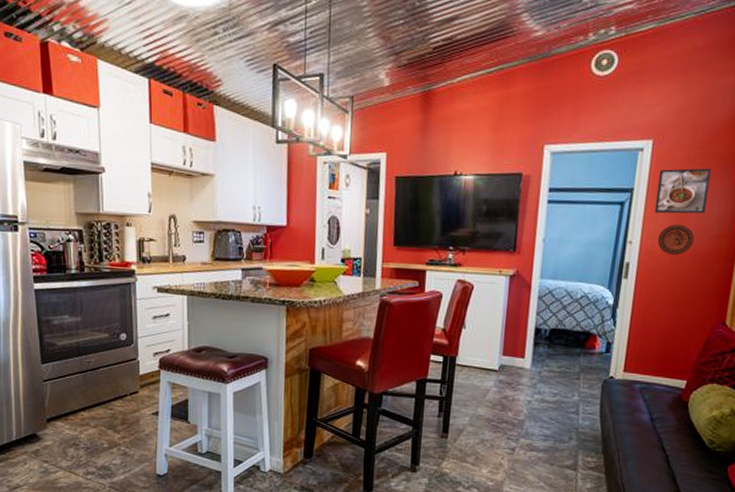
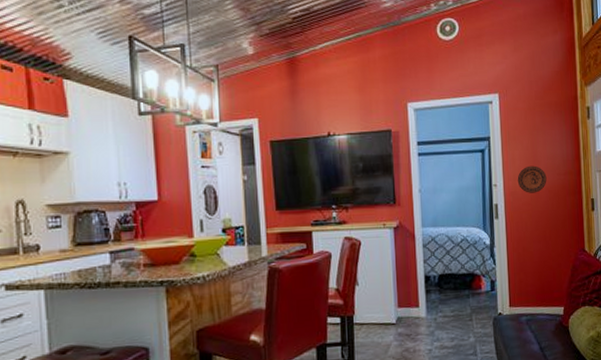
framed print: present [654,168,711,214] -> none [508,115,551,157]

